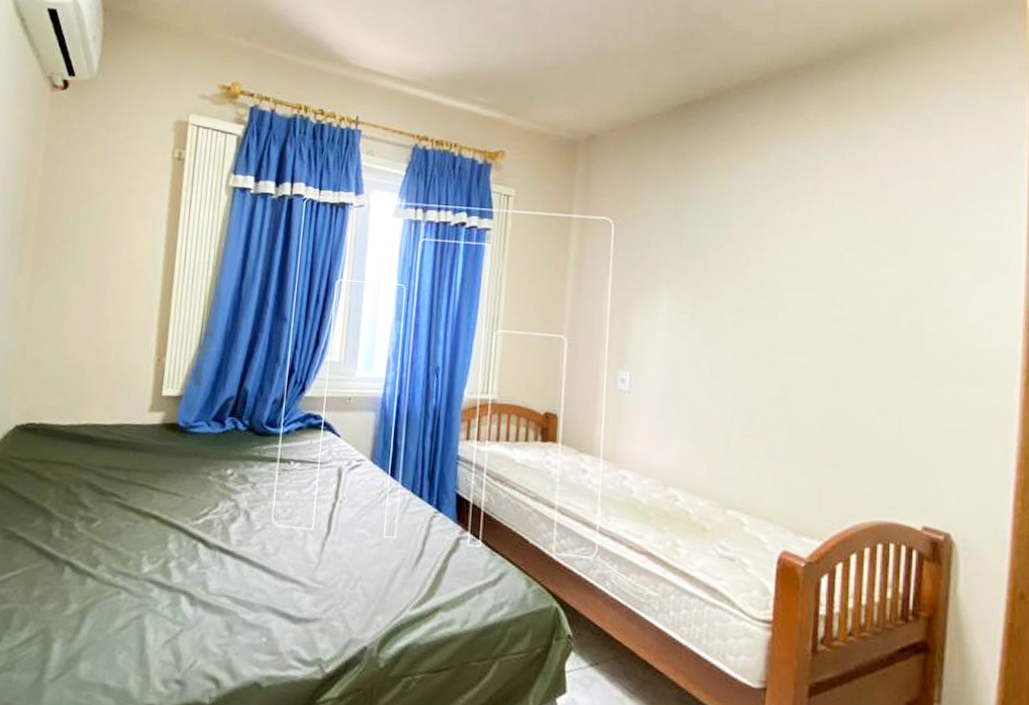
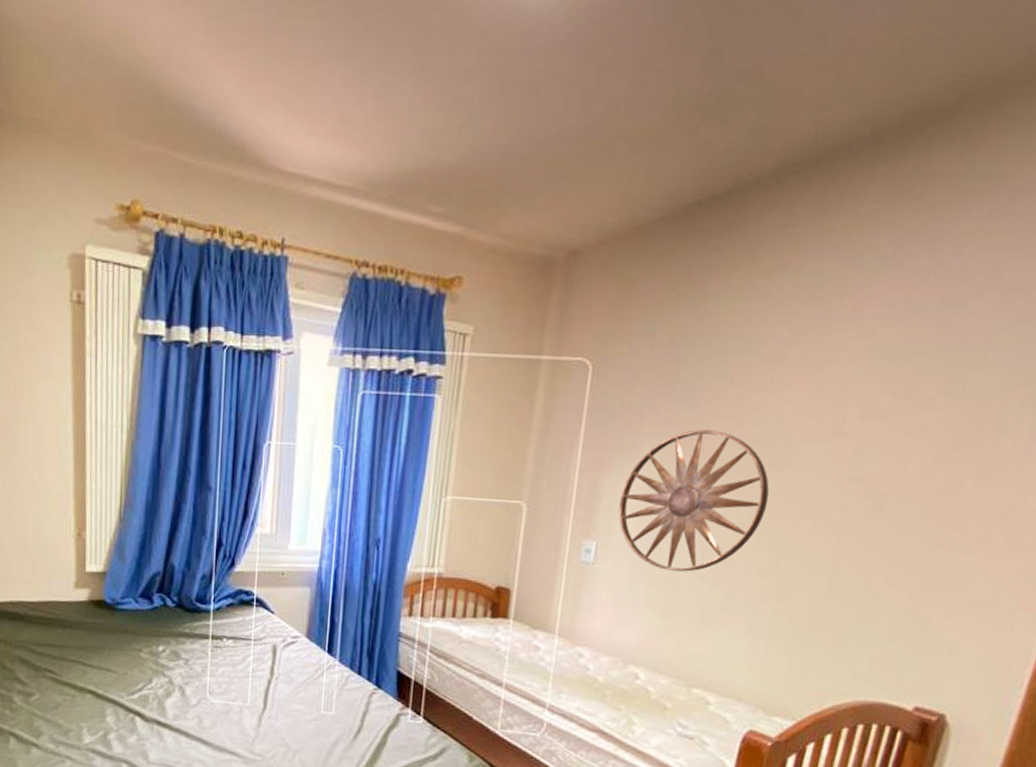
wall art: none [646,277,770,400] -> present [618,429,770,572]

